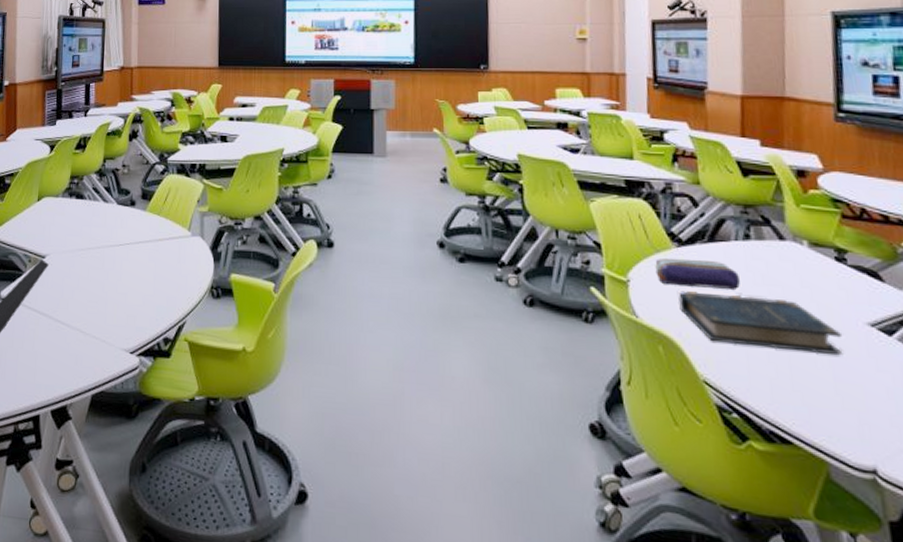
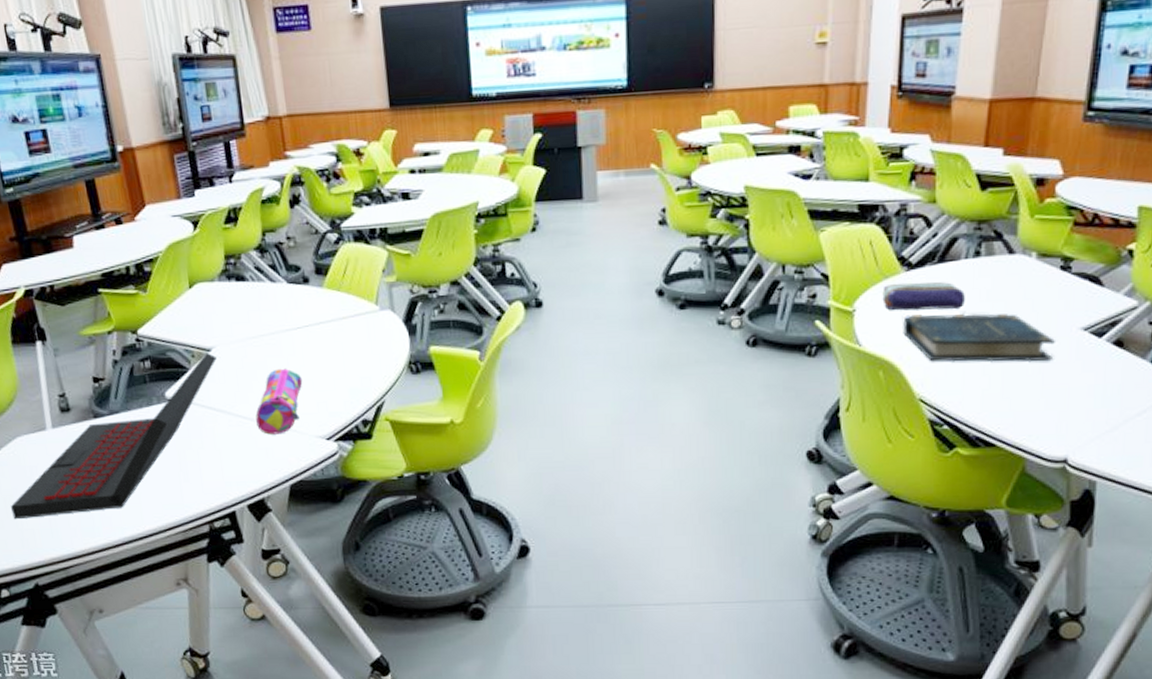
pencil case: none [72,280,118,343] -> present [256,368,303,435]

